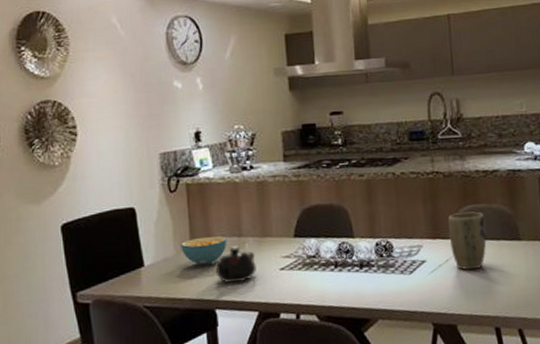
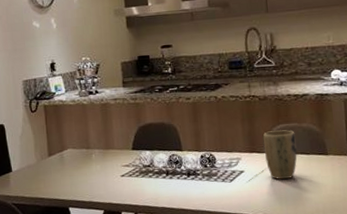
cereal bowl: present [181,236,227,266] -> none [40,148,78,172]
teapot: present [213,245,256,283] -> none [67,155,102,187]

